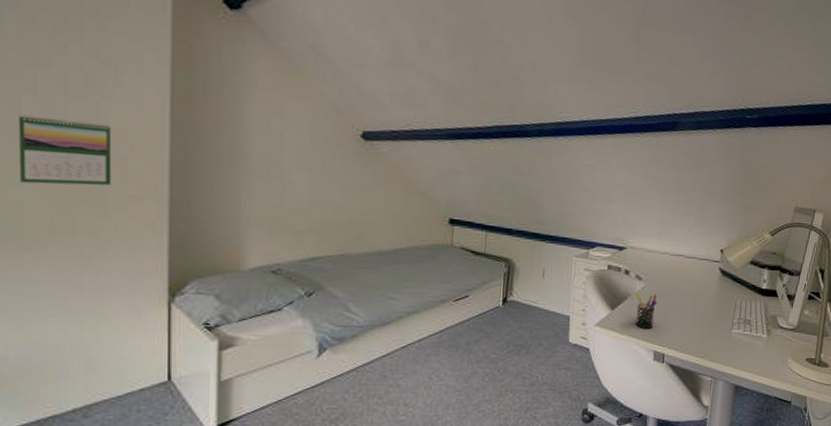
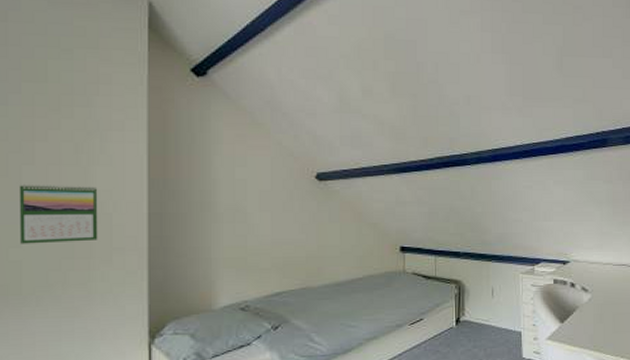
pen holder: present [635,293,658,329] -> none [583,304,606,339]

